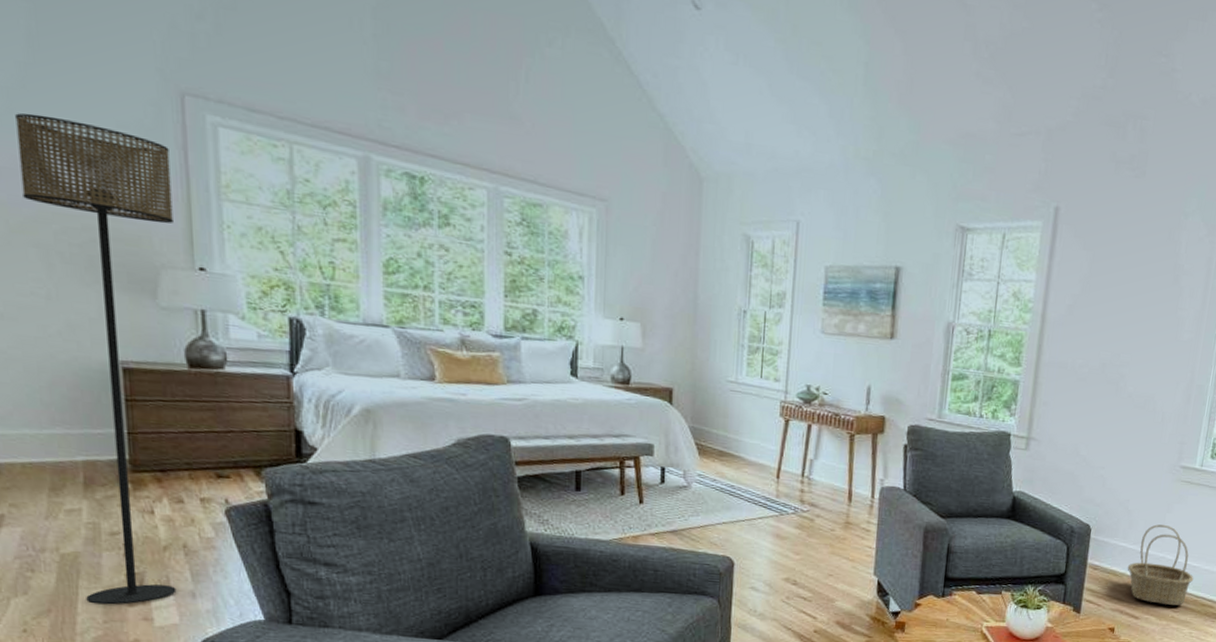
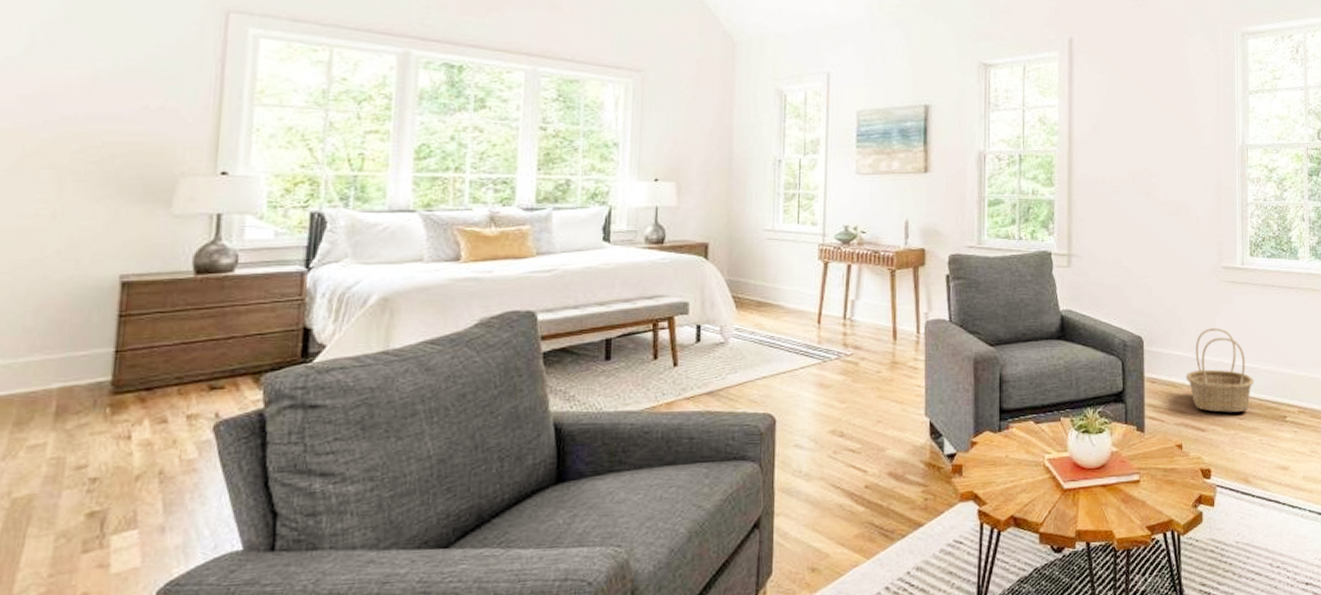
floor lamp: present [15,113,177,605] -> none [33,42,207,555]

